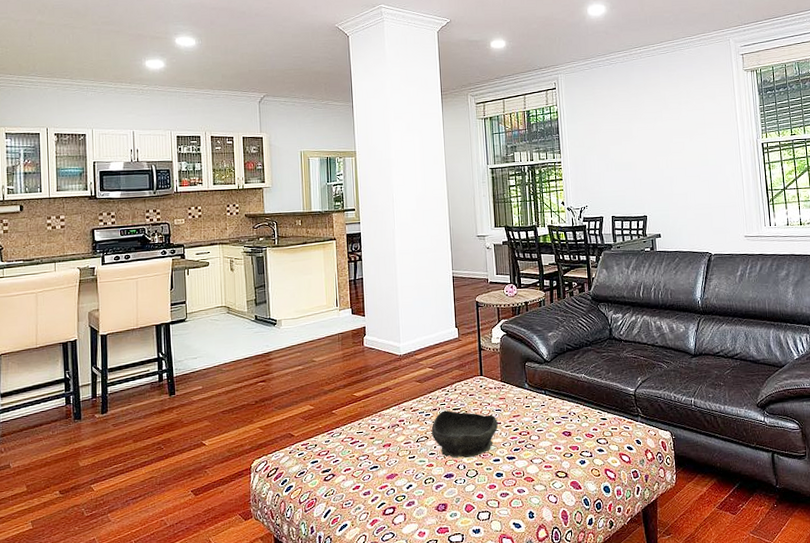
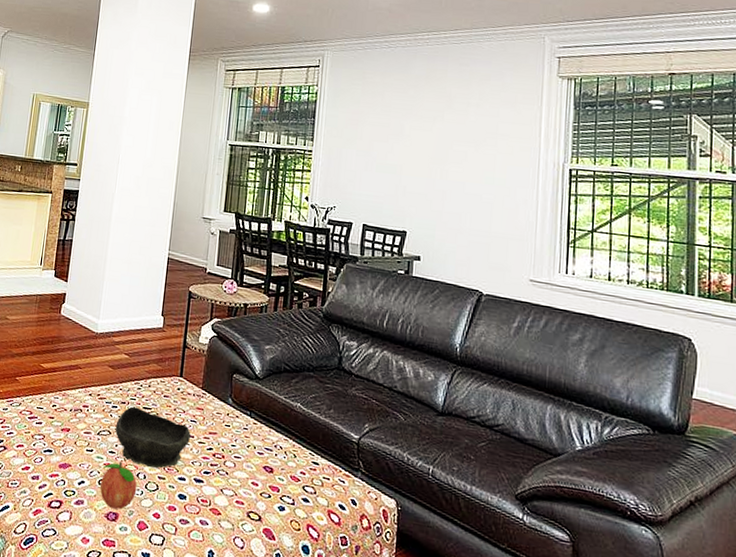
fruit: none [426,459,460,501] -> present [99,461,137,510]

